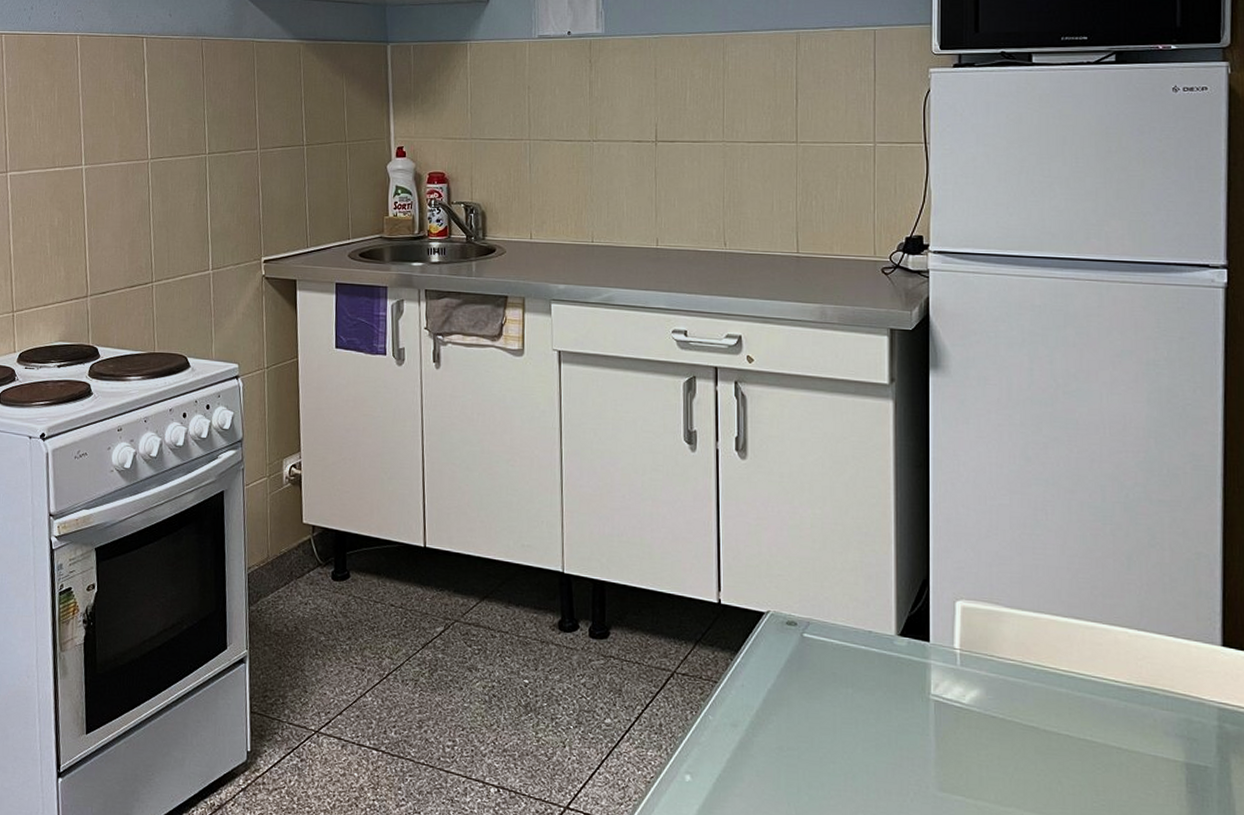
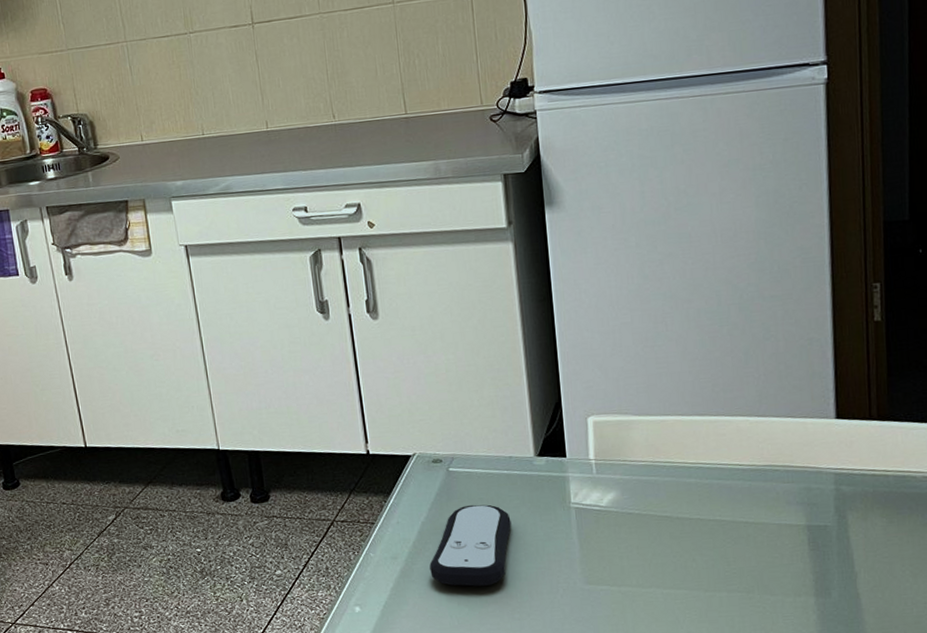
remote control: none [771,678,864,775] -> present [429,504,512,587]

